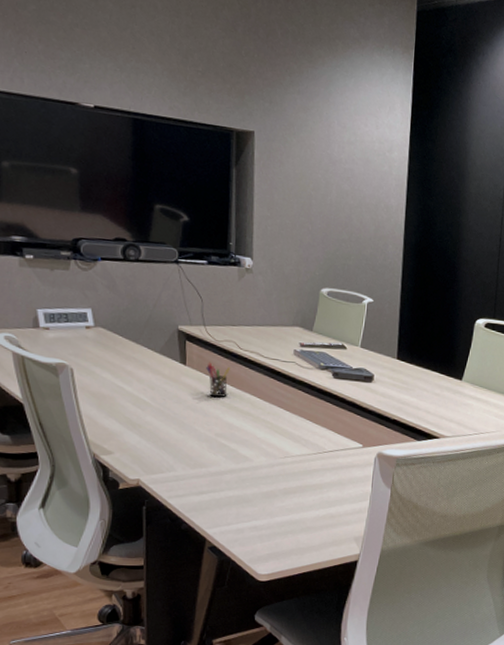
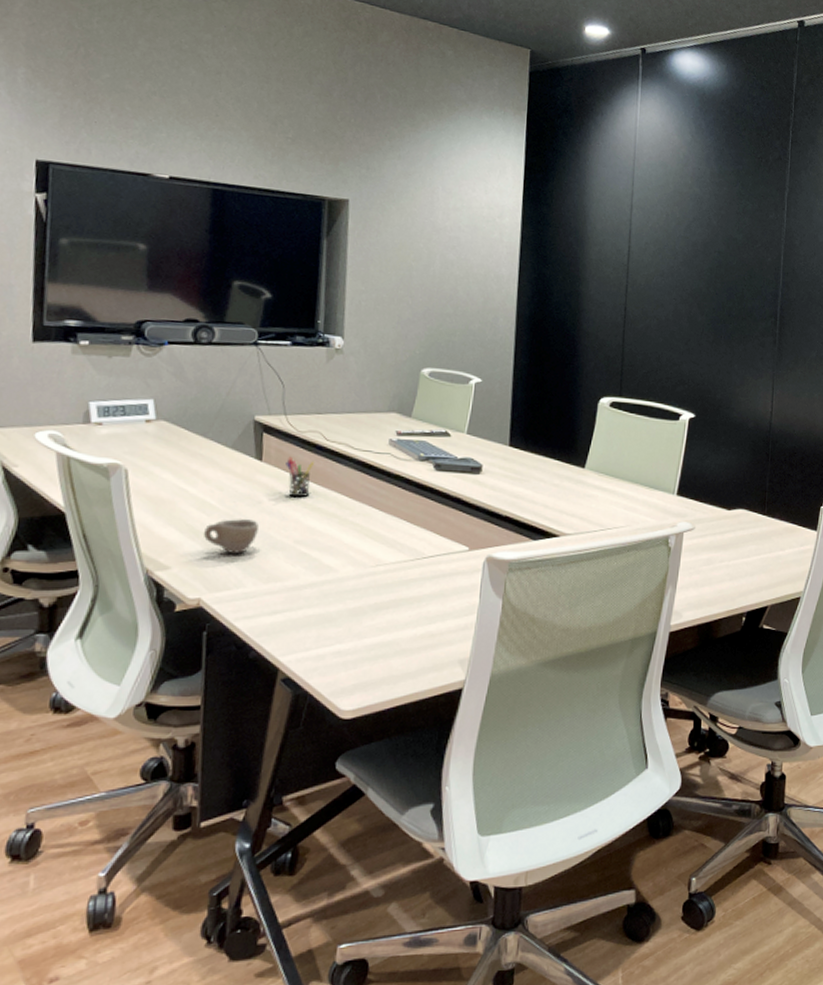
cup: none [139,414,185,443] -> present [203,519,259,554]

